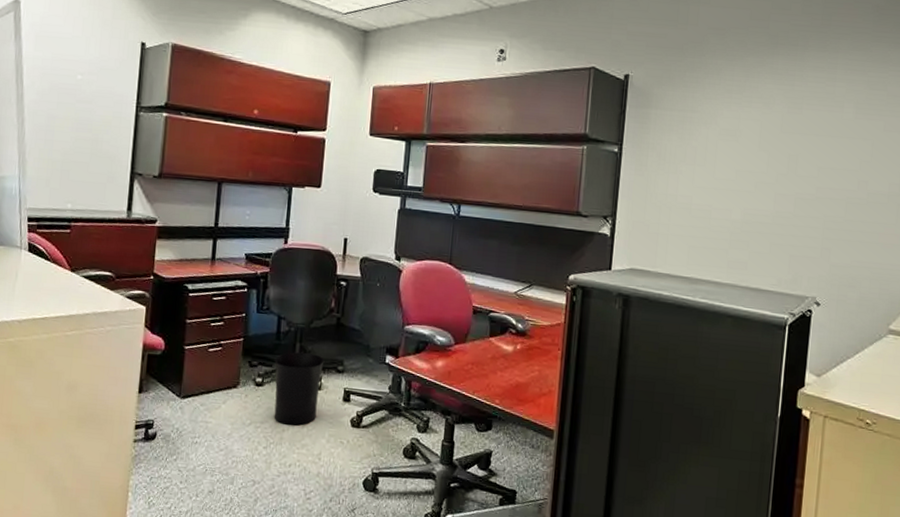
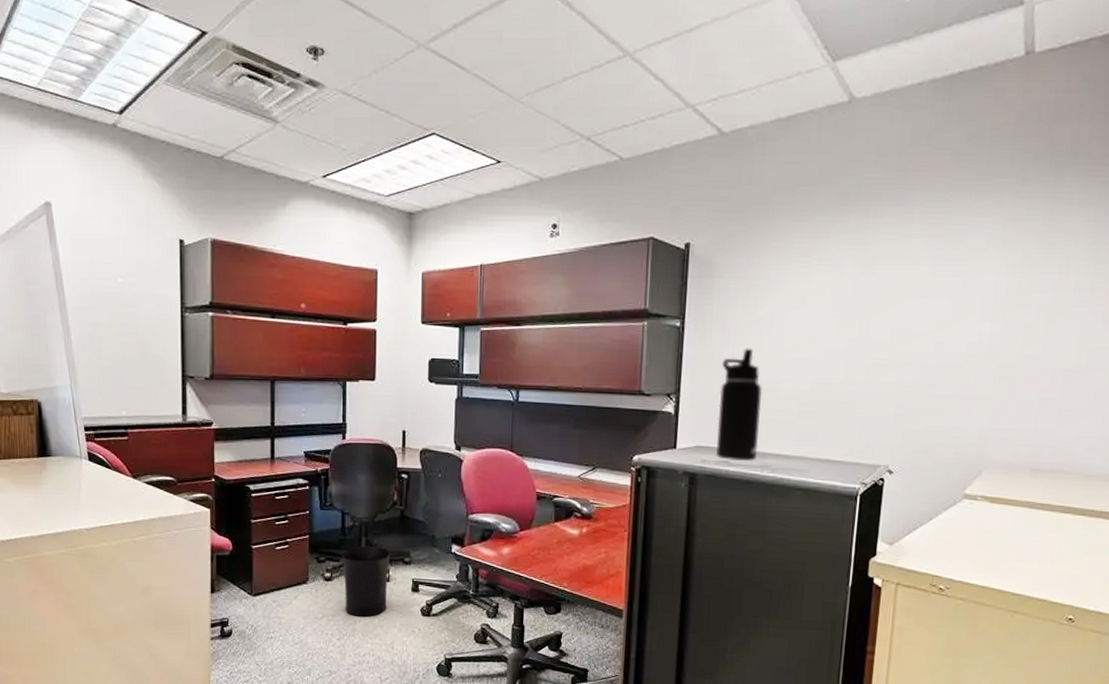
water bottle: none [649,176,696,286] -> present [715,348,763,461]

